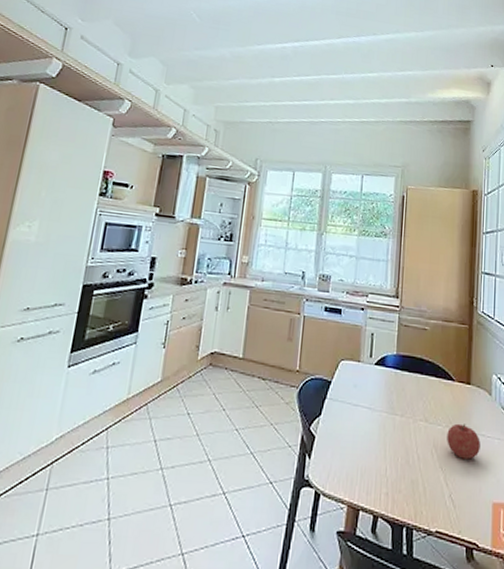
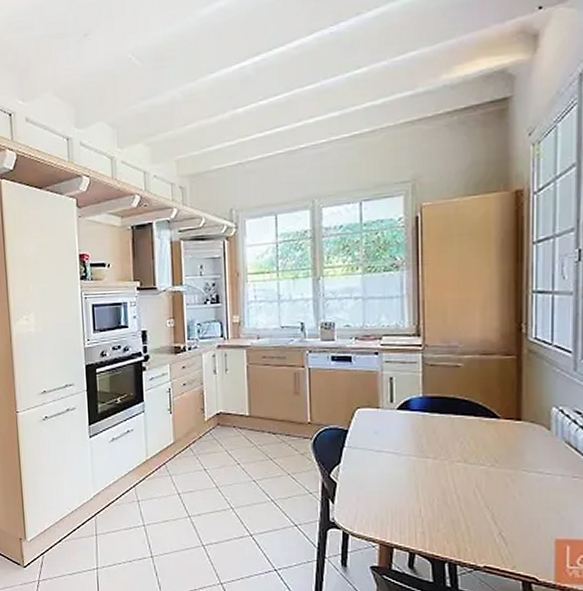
fruit: present [447,423,480,460] -> none [493,462,537,498]

